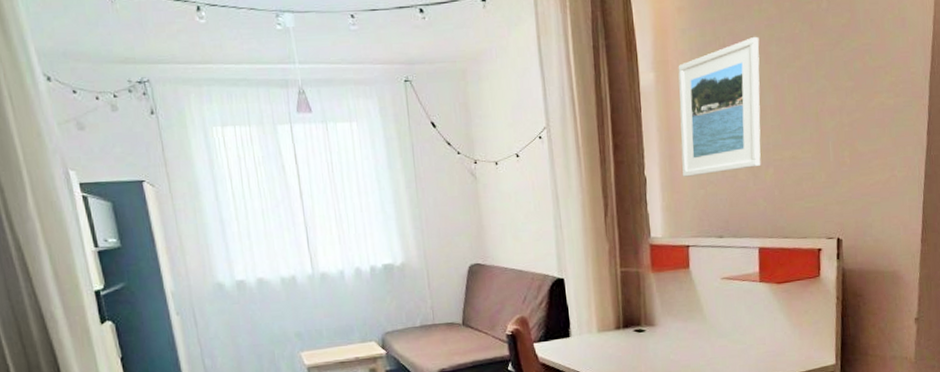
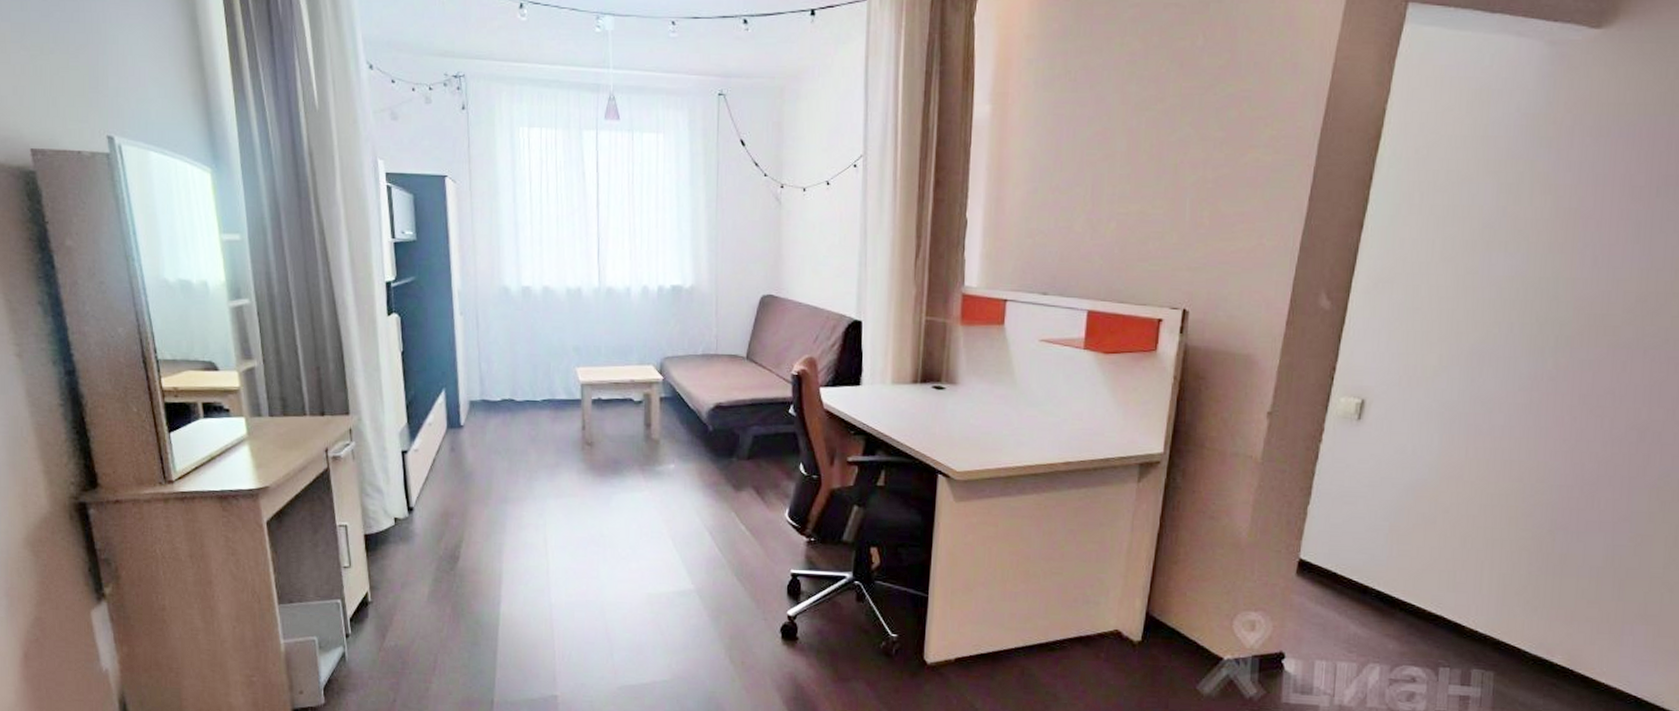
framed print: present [678,36,761,177] -> none [1008,72,1117,223]

